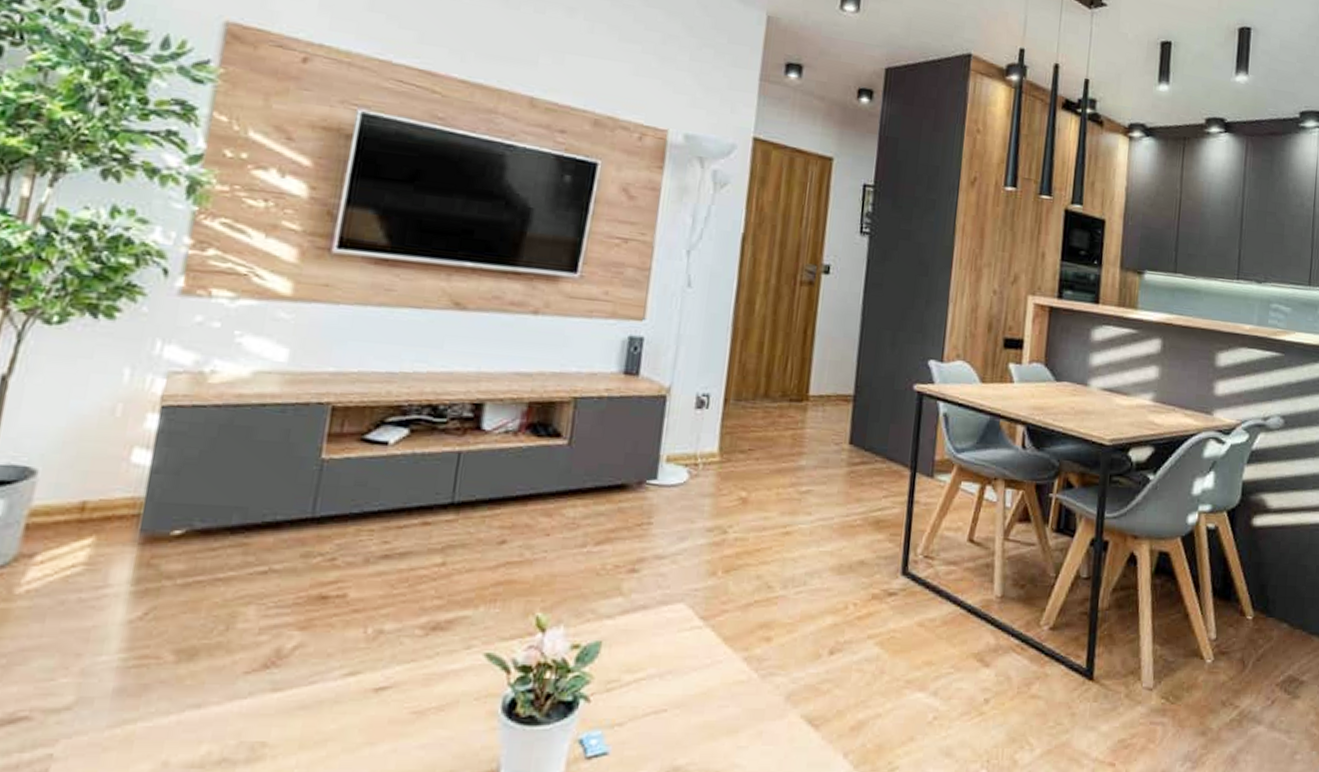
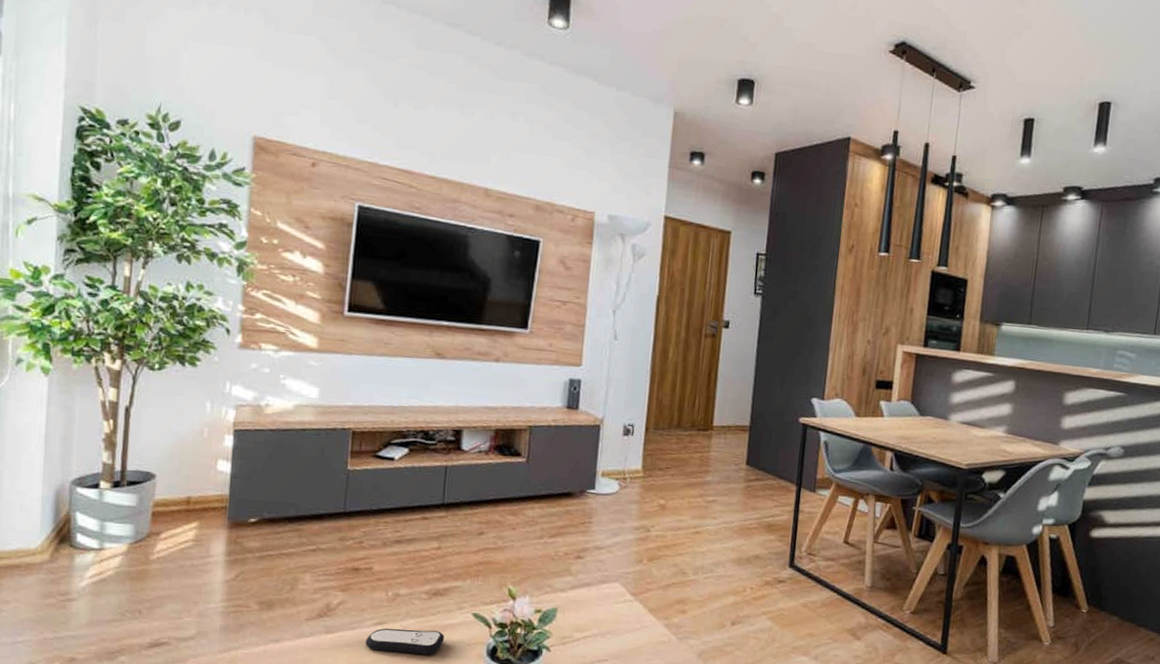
remote control: none [328,680,445,716] -> present [365,628,445,655]

